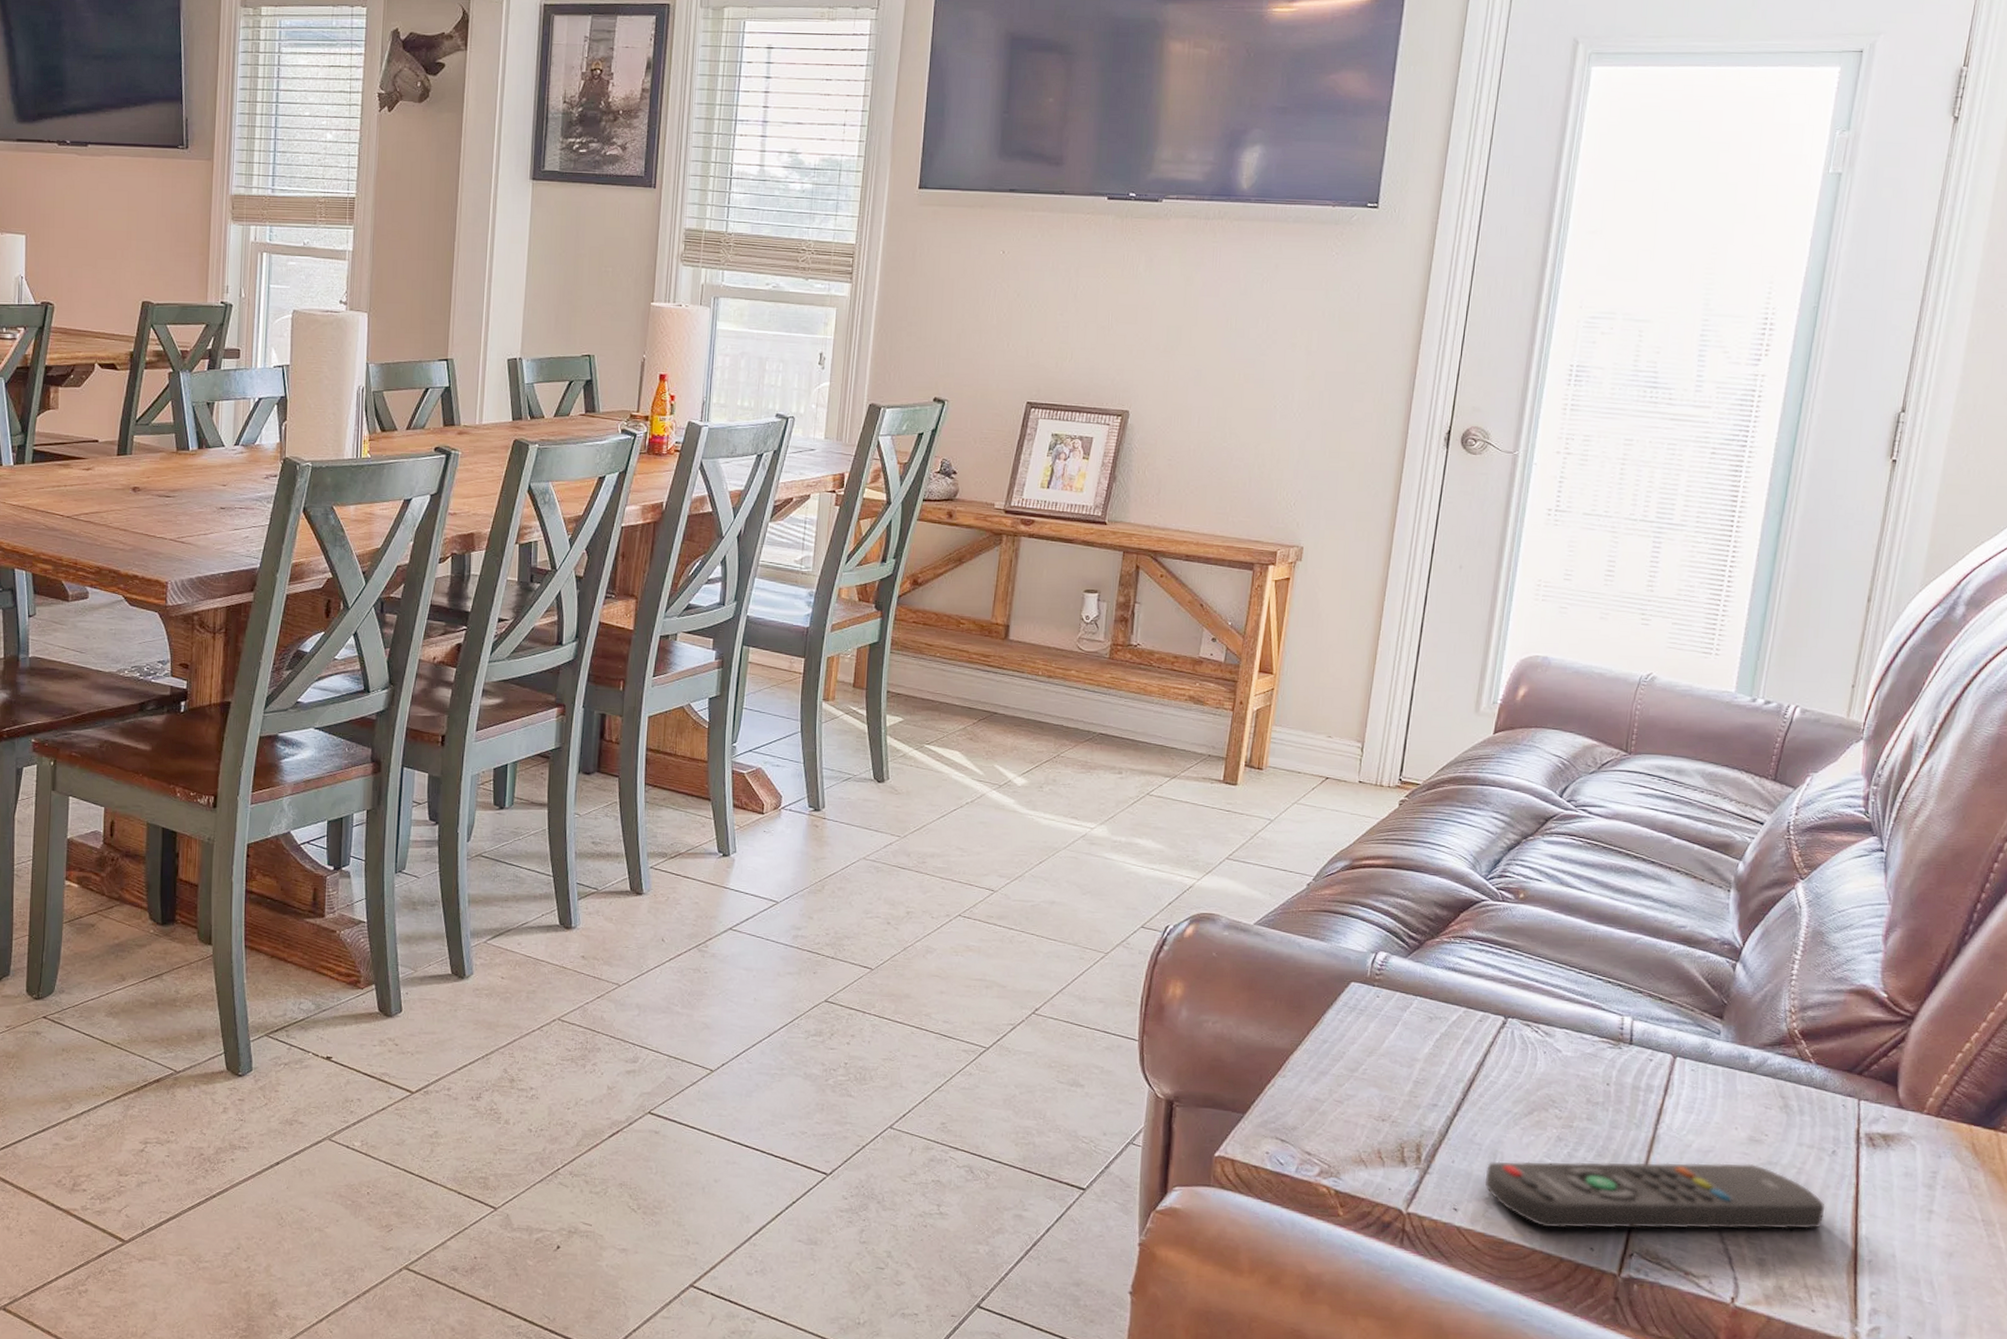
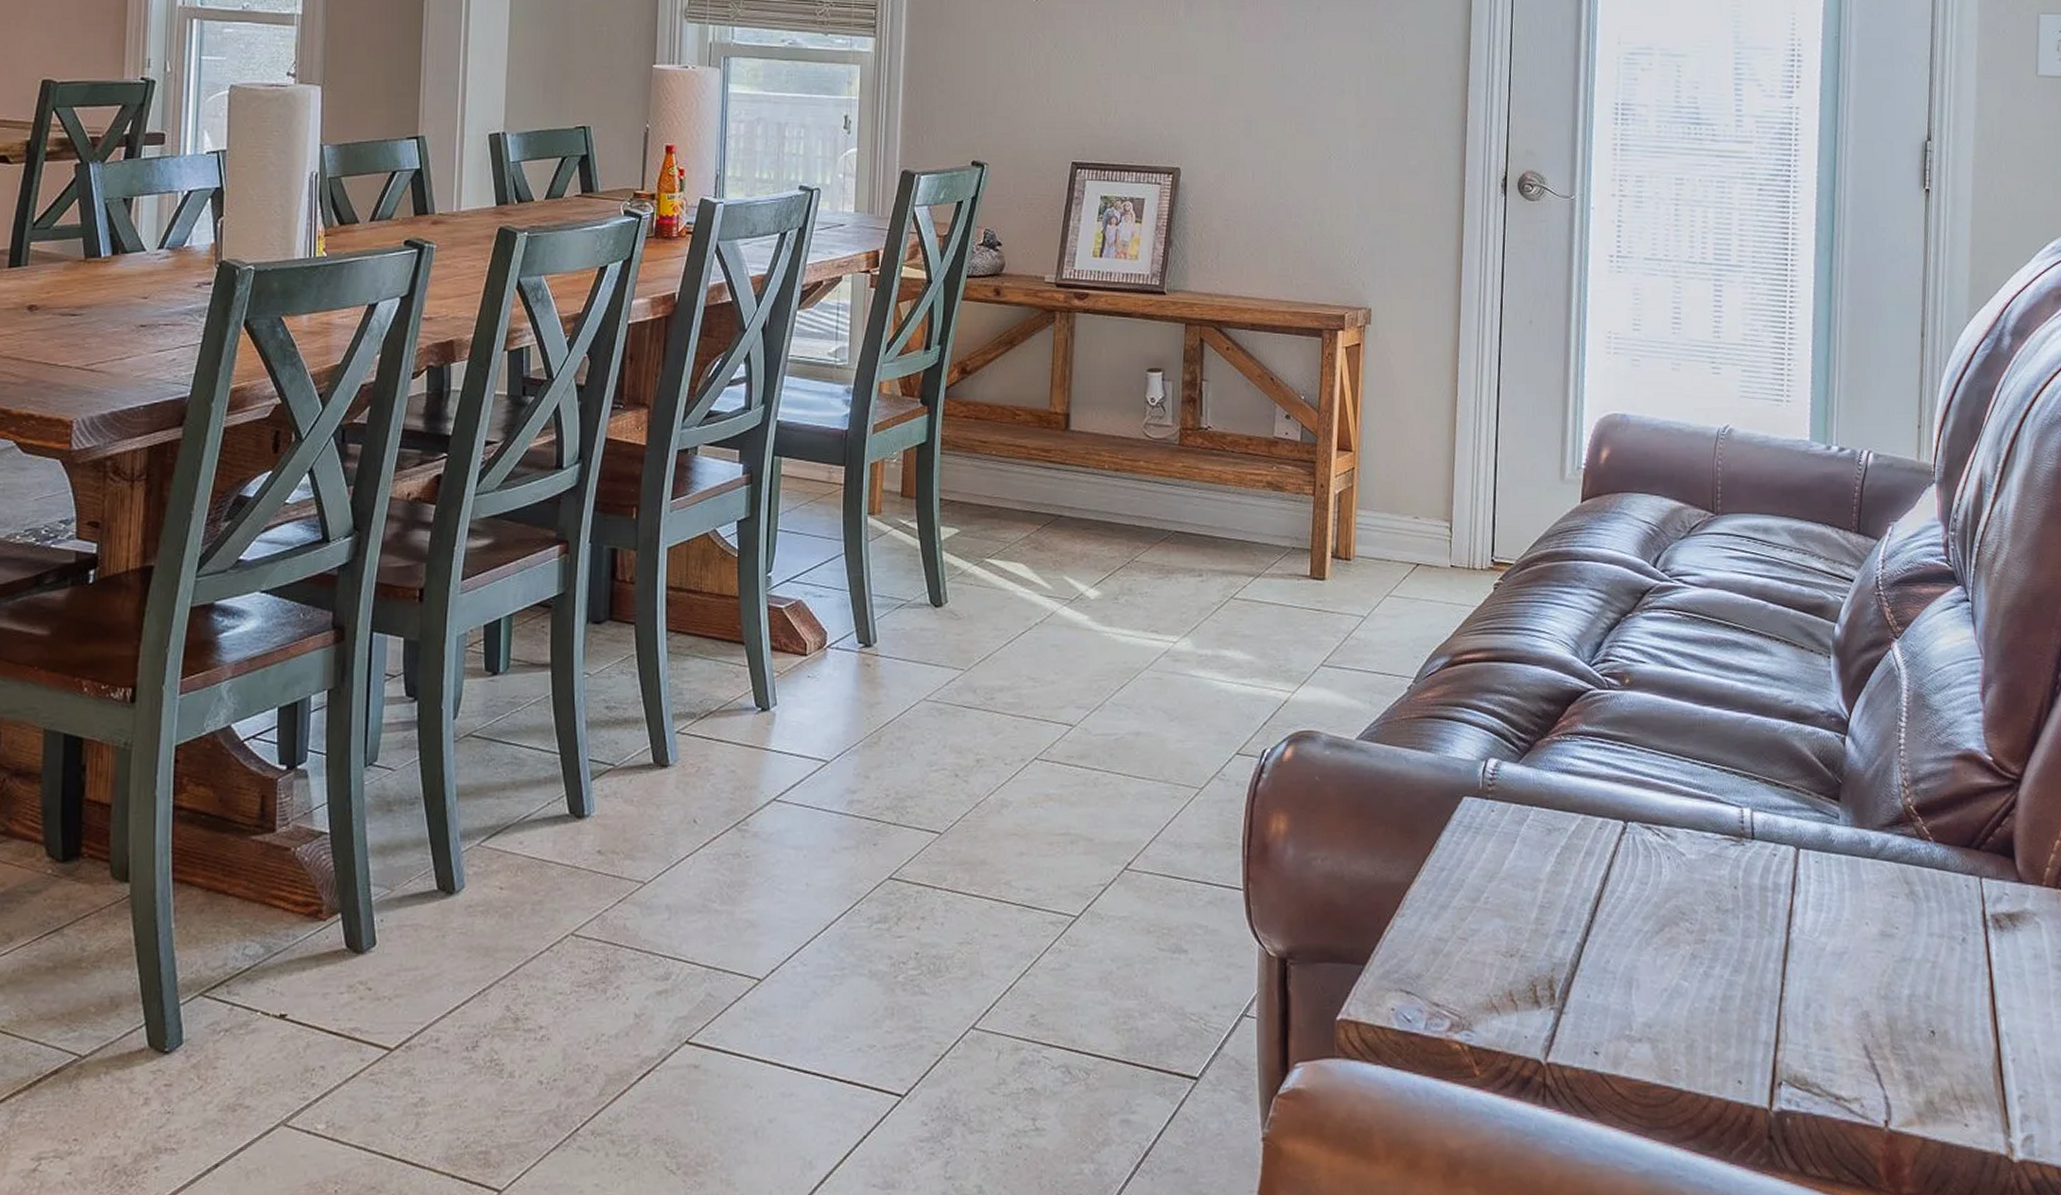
remote control: present [1484,1161,1825,1229] -> none [1623,962,1963,1063]

